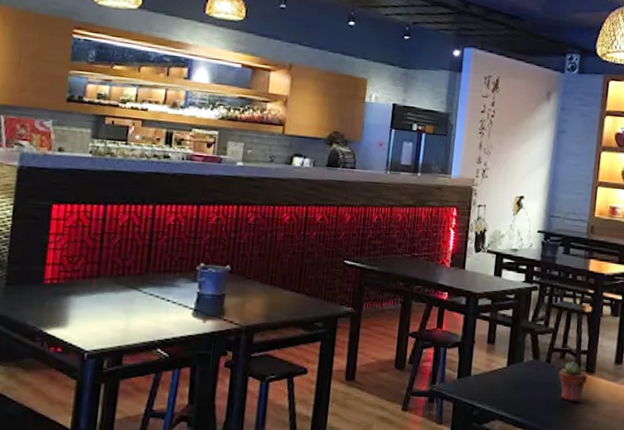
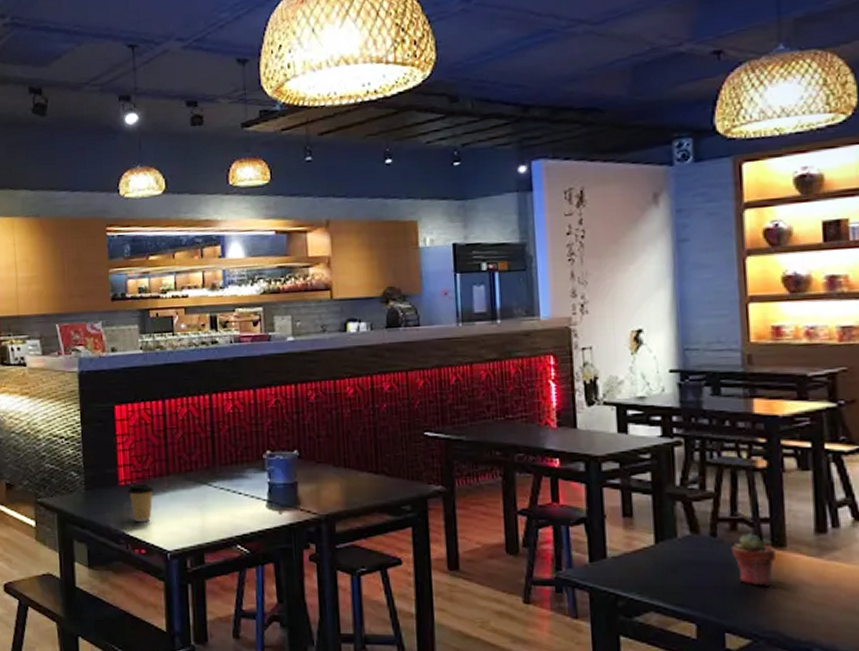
coffee cup: none [52,283,82,322] -> present [127,484,154,523]

